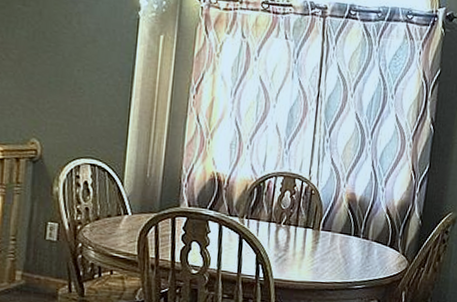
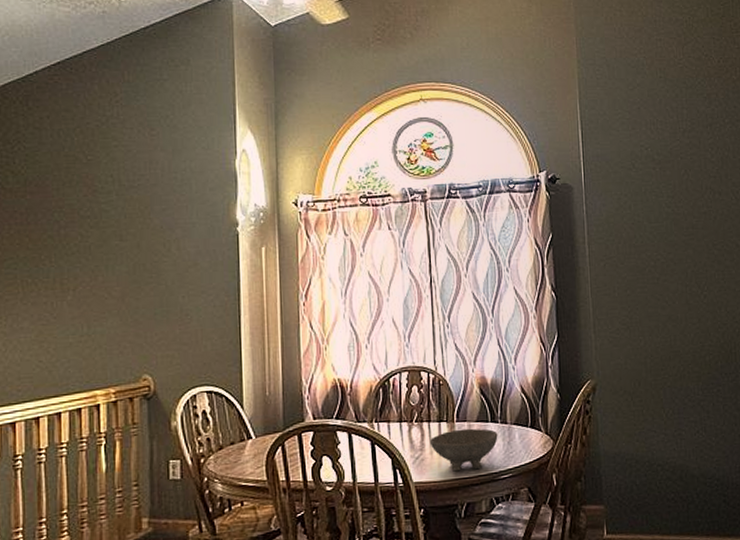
bowl: none [294,237,358,277] -> present [429,428,498,472]

